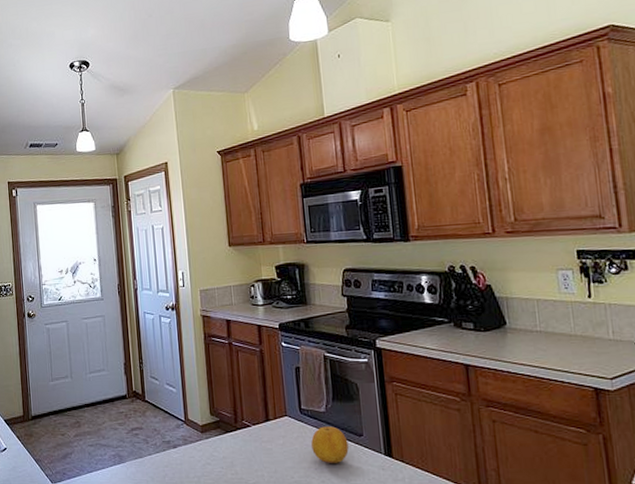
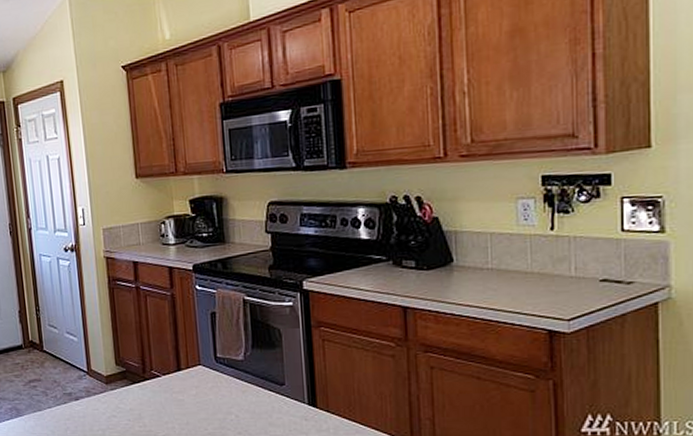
fruit: present [311,426,349,463] -> none [227,375,269,414]

